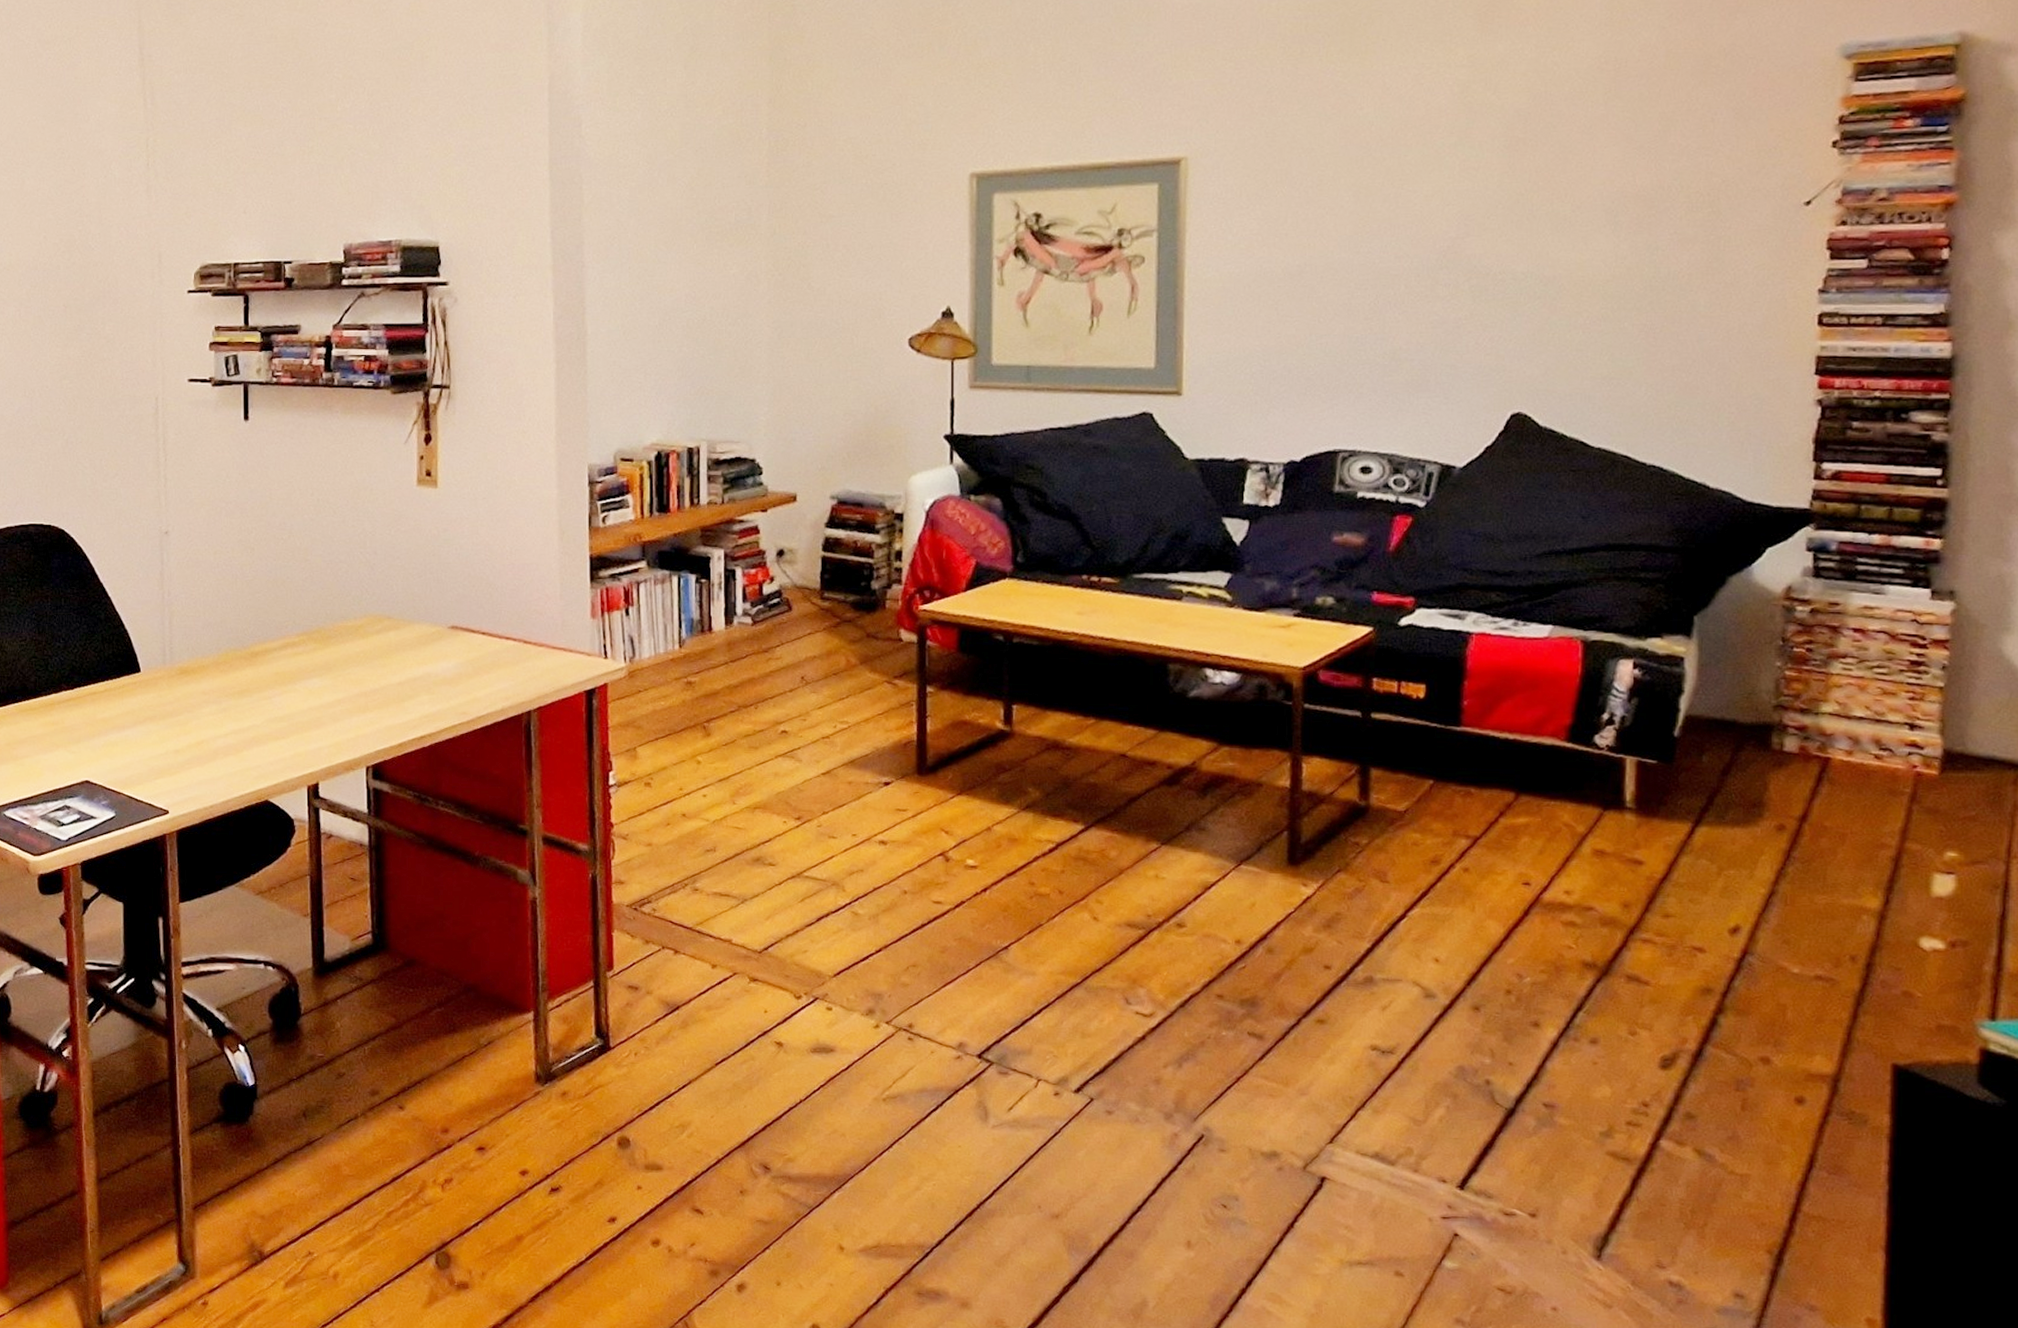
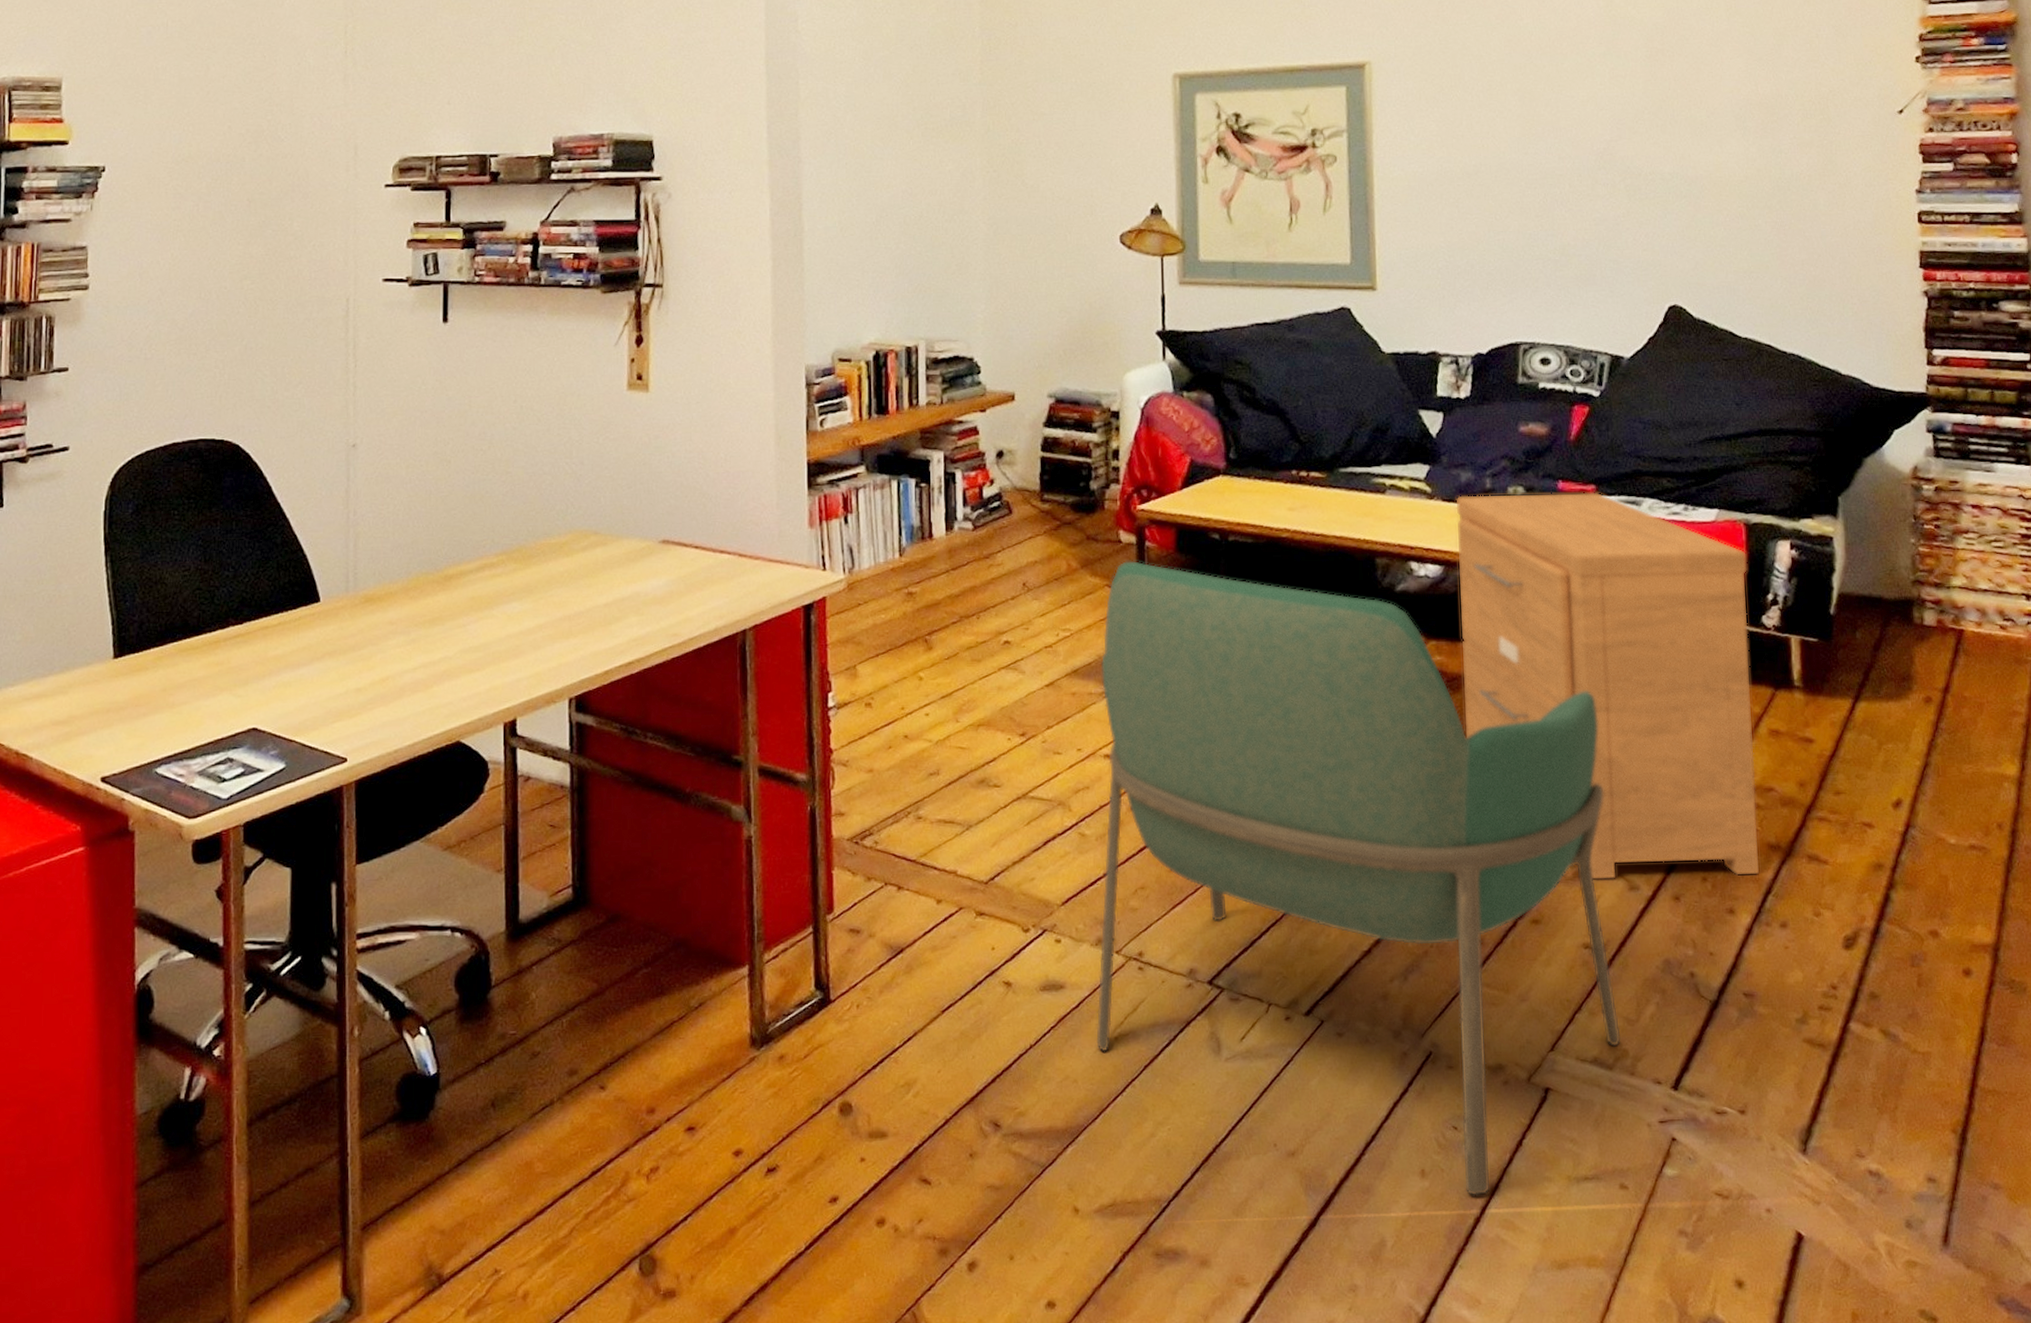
armchair: none [865,659,1406,1270] -> present [1096,561,1621,1196]
nightstand: none [1254,604,1581,991] -> present [1455,493,1759,880]

